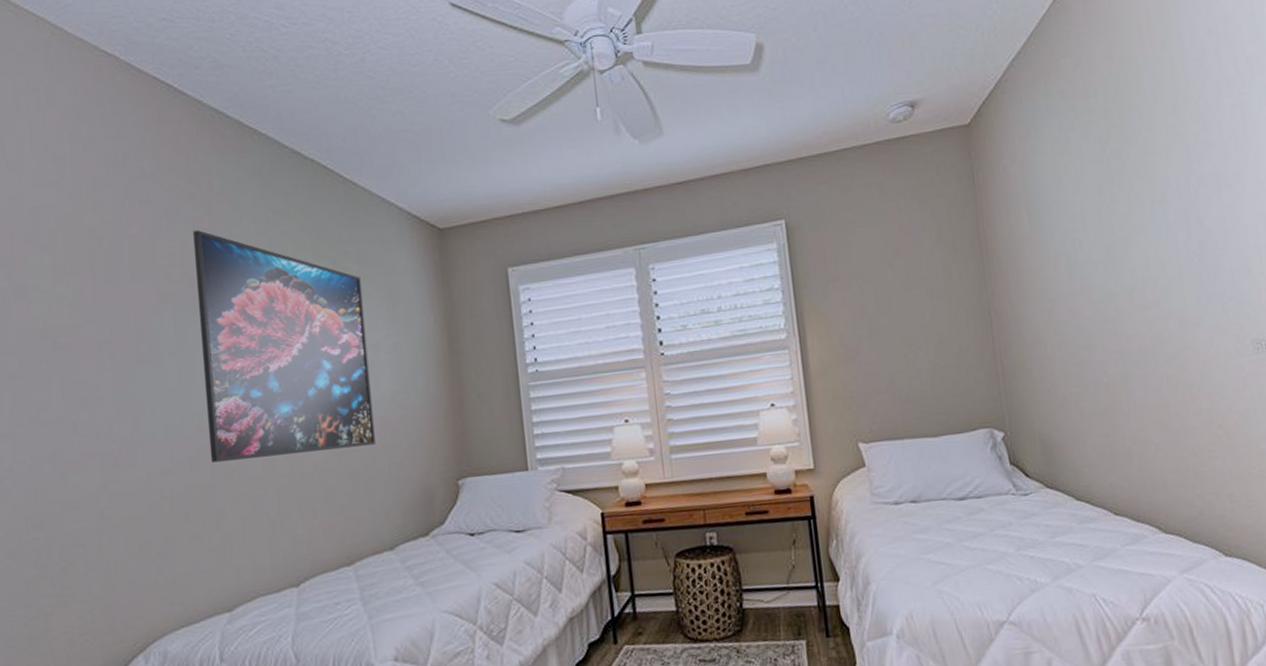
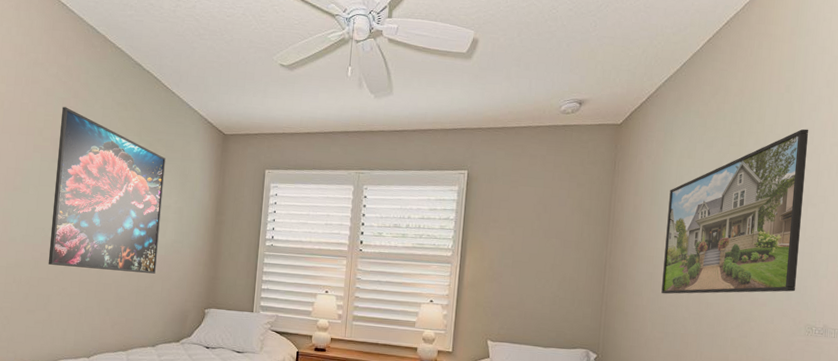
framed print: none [1049,91,1230,335] -> present [661,129,809,295]

